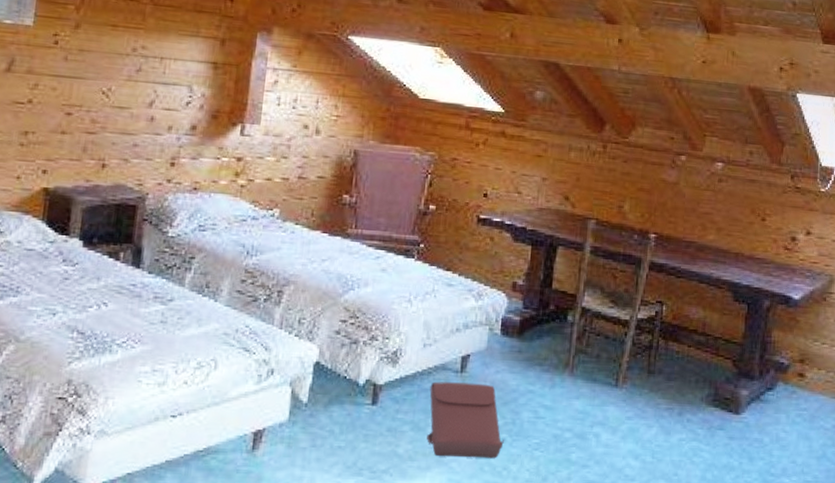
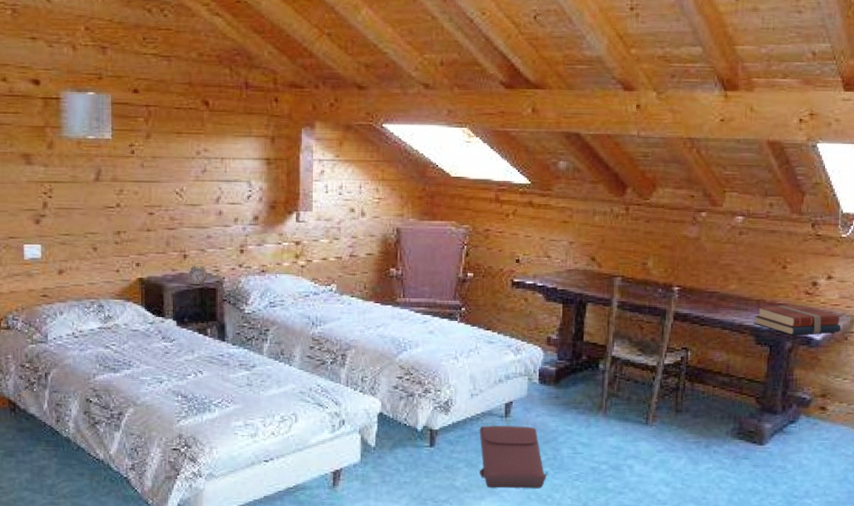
alarm clock: none [103,174,128,201] -> present [187,263,207,285]
books: none [731,260,819,294] -> present [753,305,841,335]

